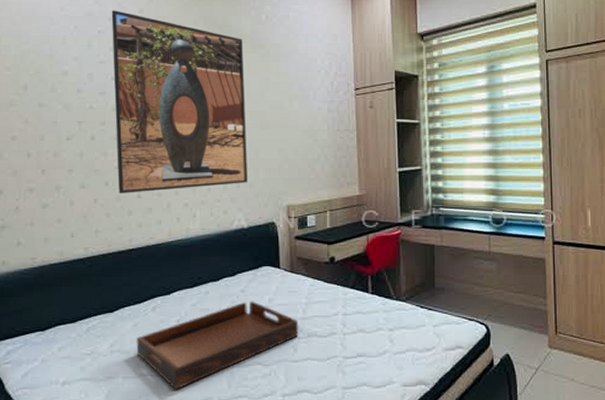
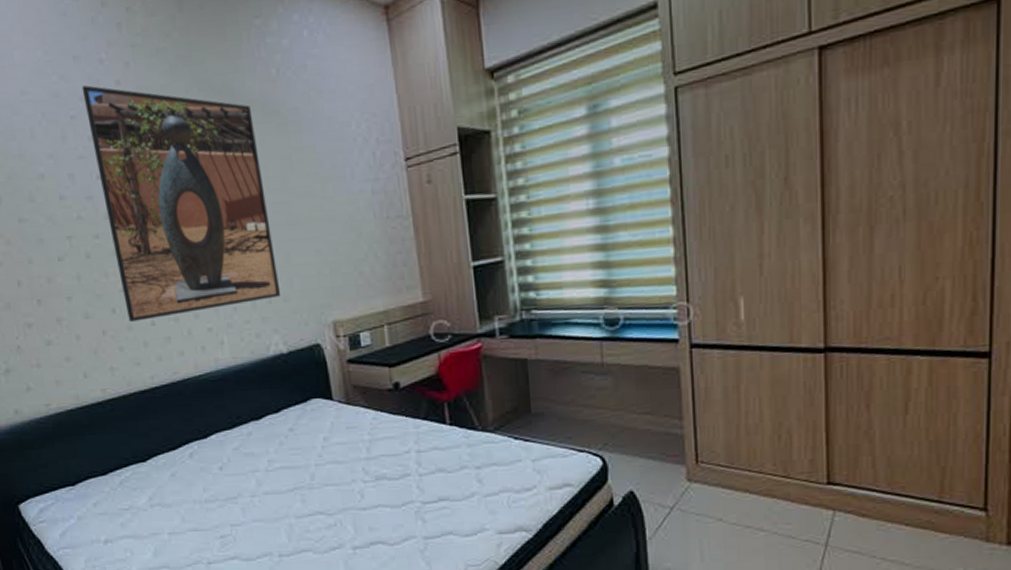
serving tray: present [136,301,299,390] -> none [176,441,365,546]

